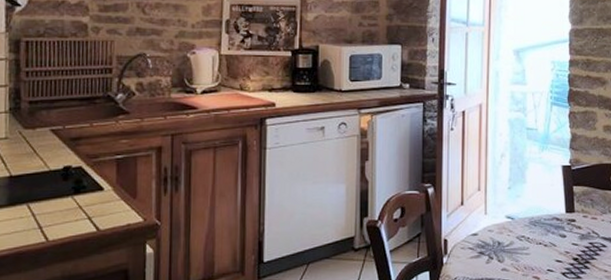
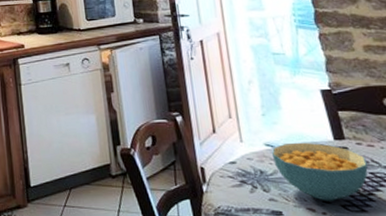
cereal bowl: none [510,214,588,270] -> present [271,142,368,201]

